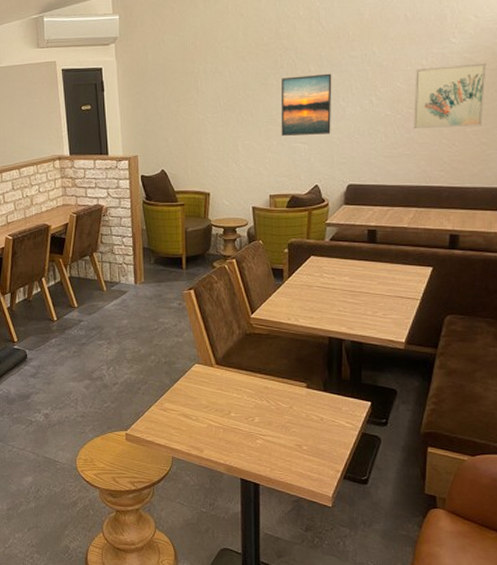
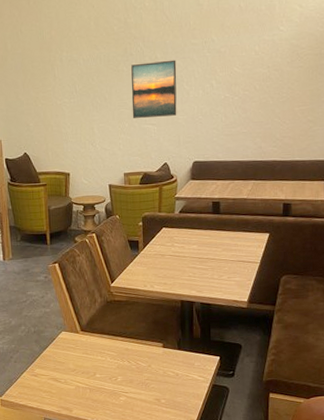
wall art: present [413,63,486,128] -> none [249,48,311,109]

